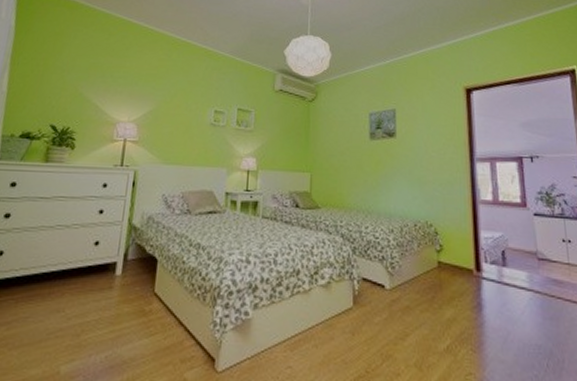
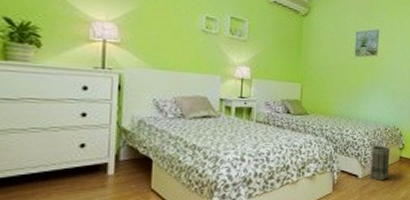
basket: none [400,247,425,294] -> present [370,146,391,181]

